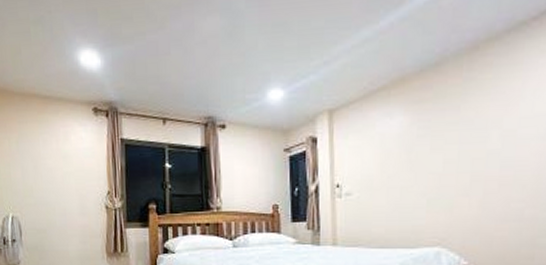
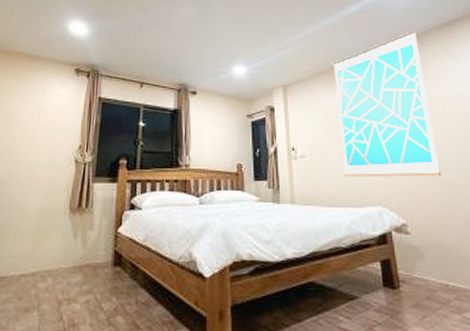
wall art: none [395,16,525,216] -> present [332,30,442,178]

